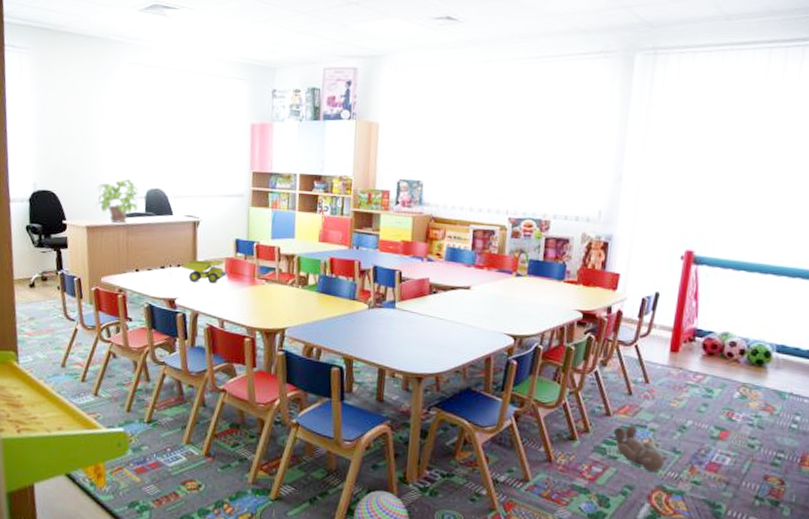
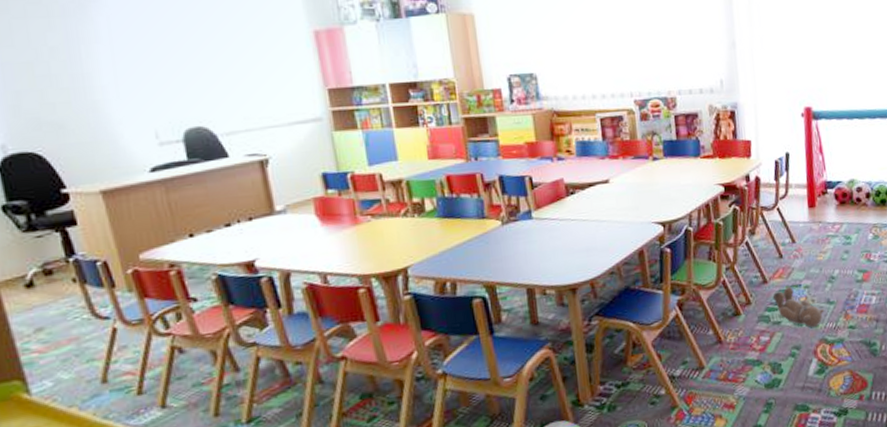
plant: present [95,179,139,223] -> none [106,120,176,180]
toy truck: present [181,259,228,284] -> none [254,202,320,236]

